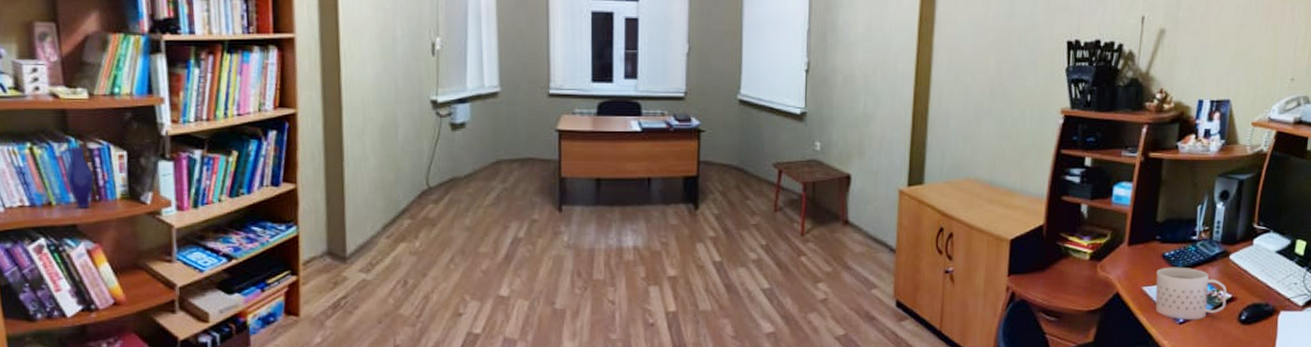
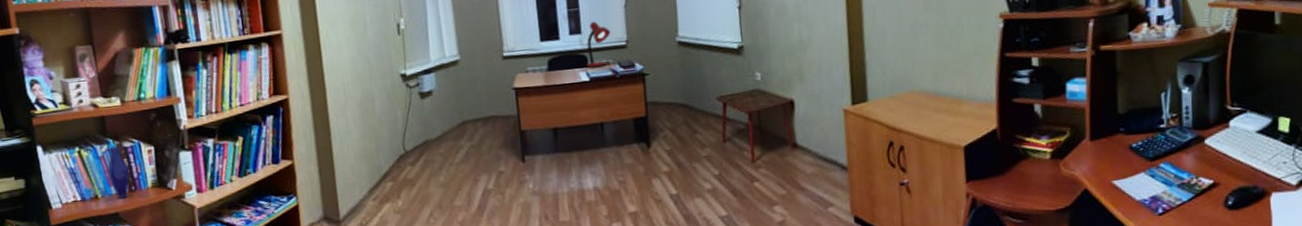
desk lamp: none [640,67,669,118] -> present [587,21,611,69]
mug: present [1155,267,1228,321] -> none [1125,157,1209,212]

